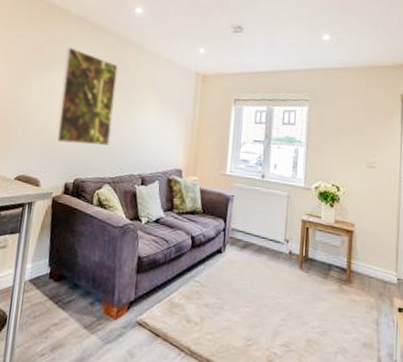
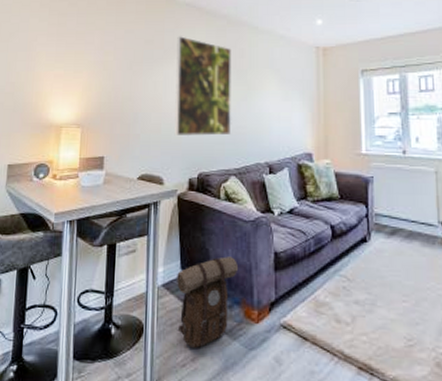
backpack: none [39,257,104,340] -> present [177,256,239,348]

